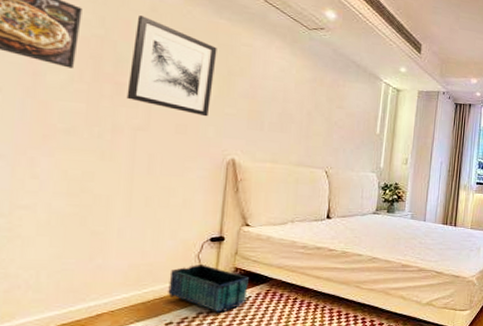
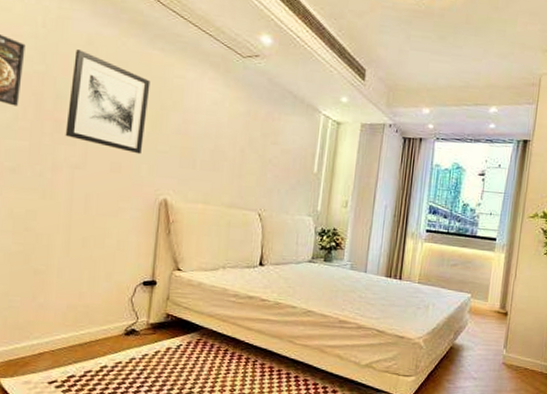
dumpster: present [168,263,249,313] -> none [103,307,180,359]

